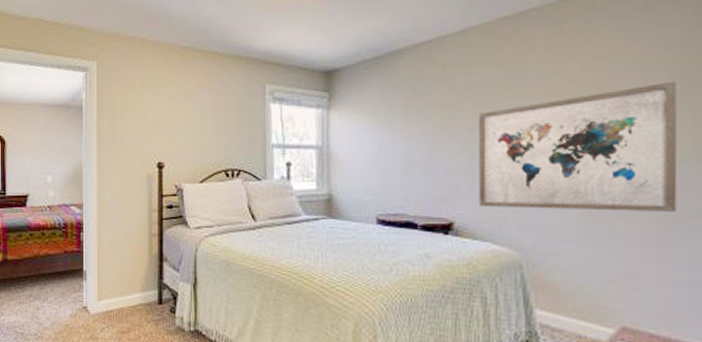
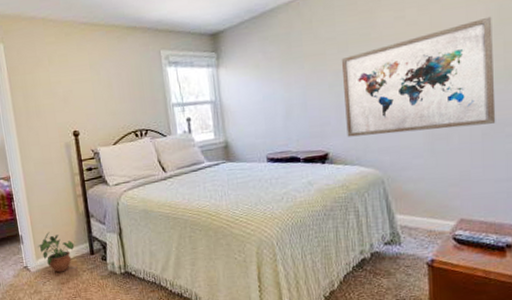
potted plant: none [101,271,142,320] -> present [37,232,75,273]

